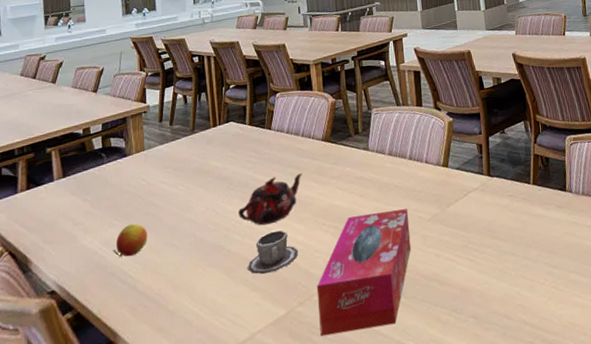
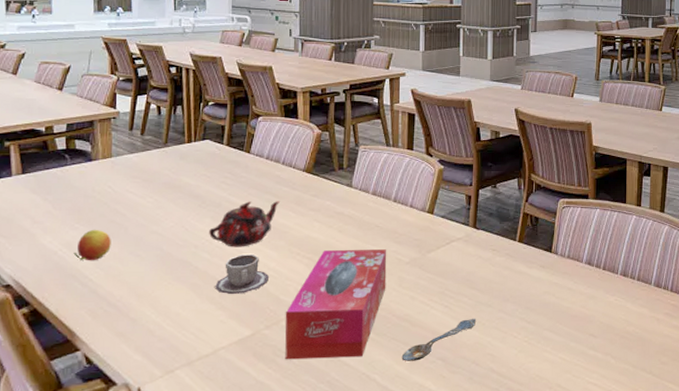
spoon: none [433,269,503,324] -> present [401,319,477,361]

